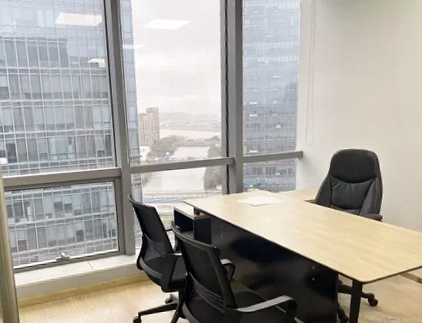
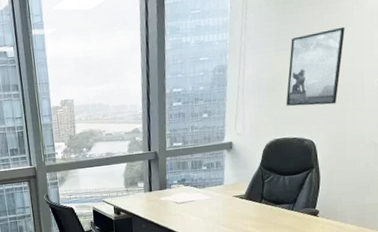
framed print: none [350,55,400,122] -> present [286,26,345,107]

